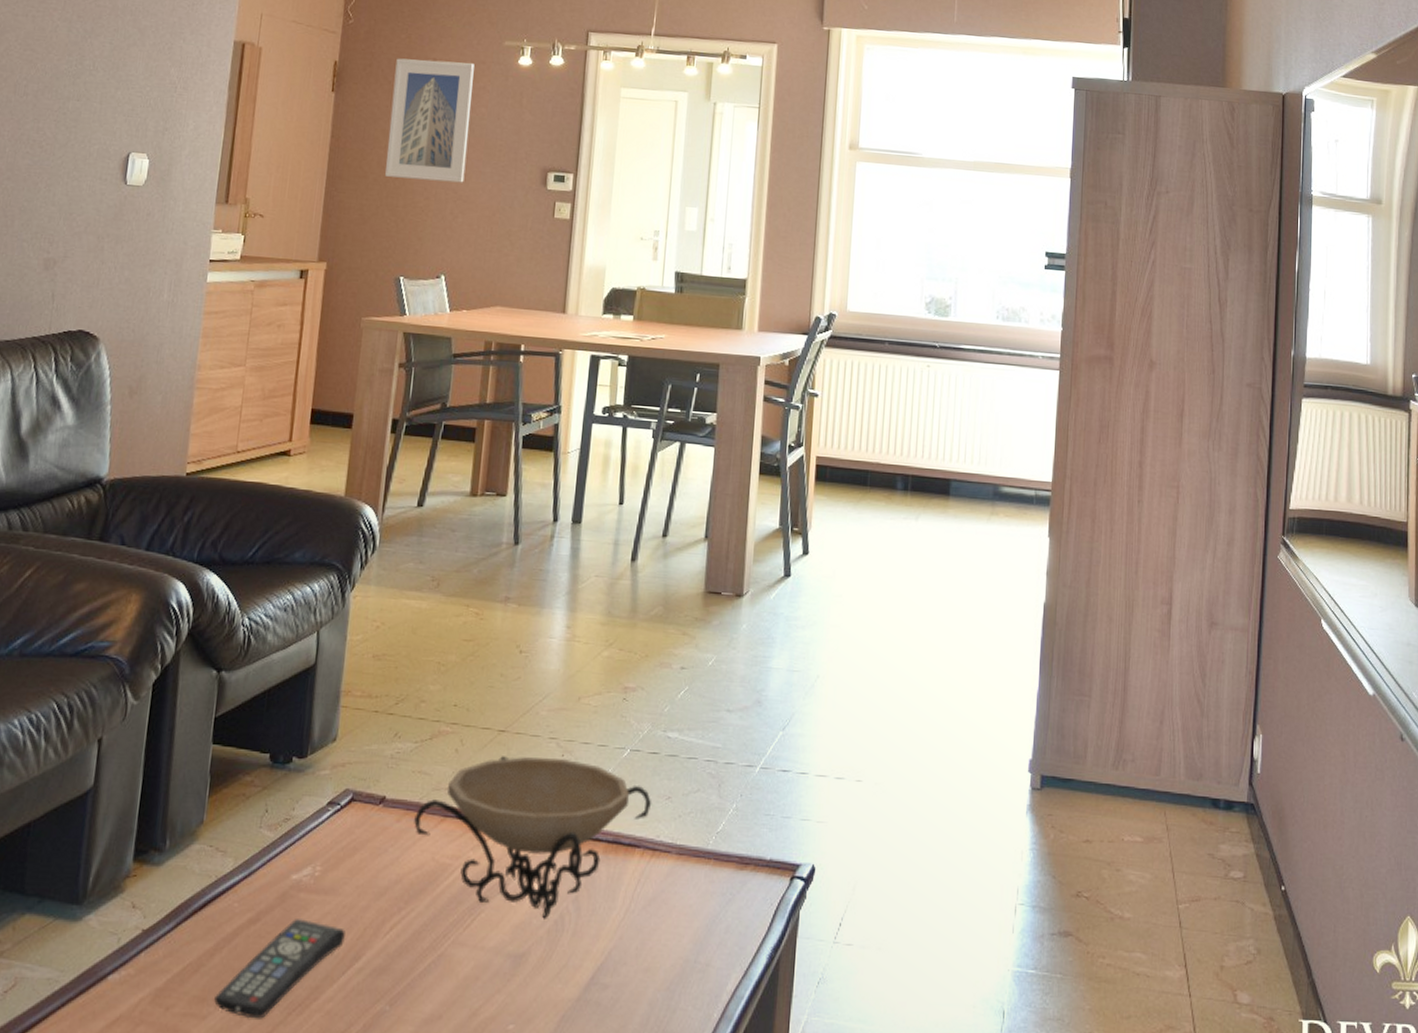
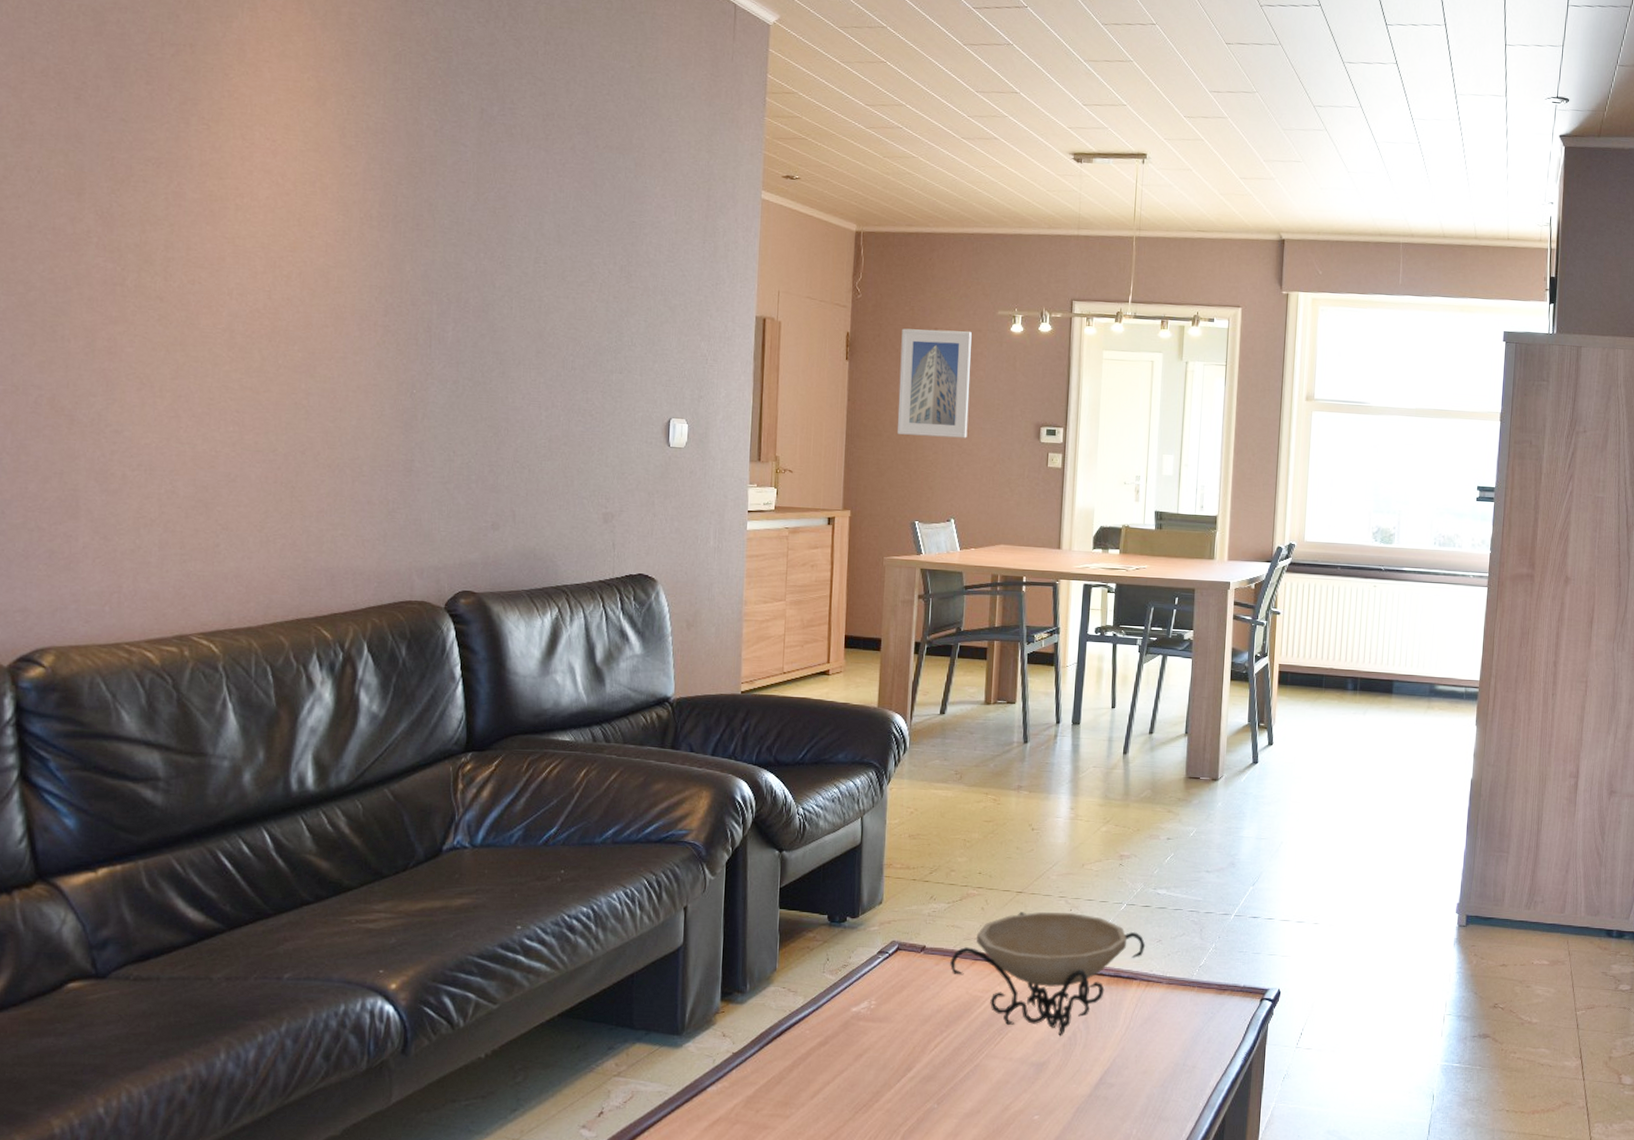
remote control: present [213,919,345,1019] -> none [794,1041,898,1117]

